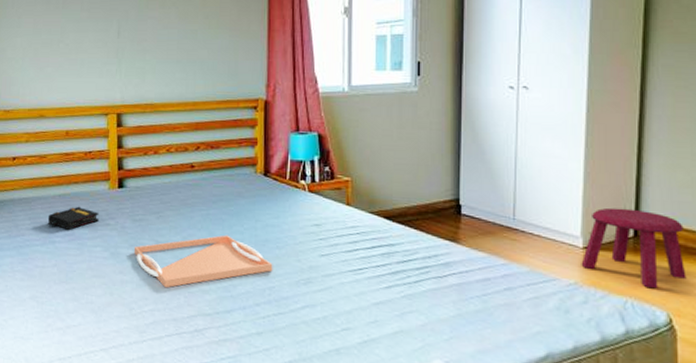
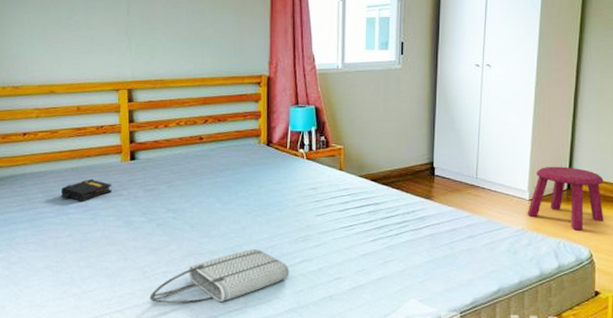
serving tray: present [133,235,273,288] -> none [146,200,275,251]
tote bag: none [136,290,290,347] -> present [149,249,290,304]

